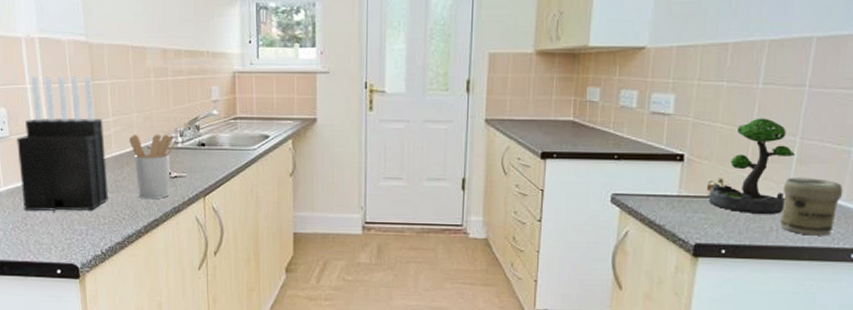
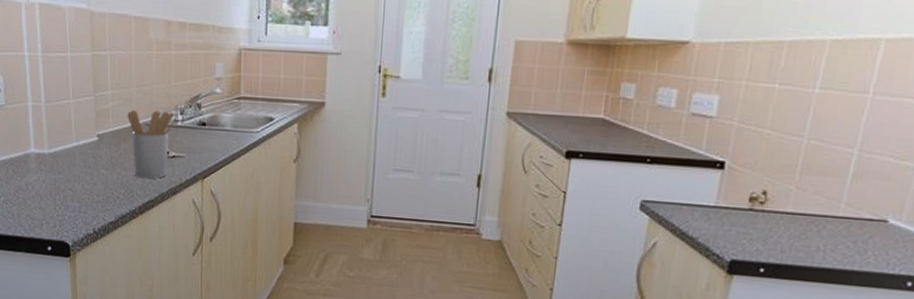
knife block: present [16,76,109,213] -> none [11,44,104,188]
plant: present [708,118,795,214] -> none [749,125,851,233]
jar: present [781,177,844,236] -> none [829,193,904,260]

